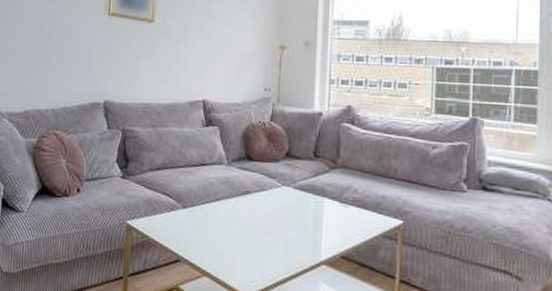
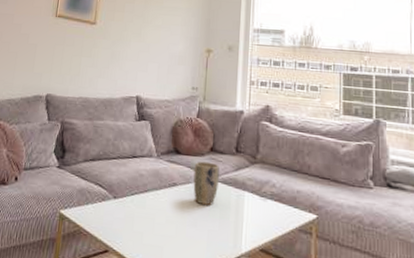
plant pot: none [268,167,296,213] -> present [193,161,219,205]

